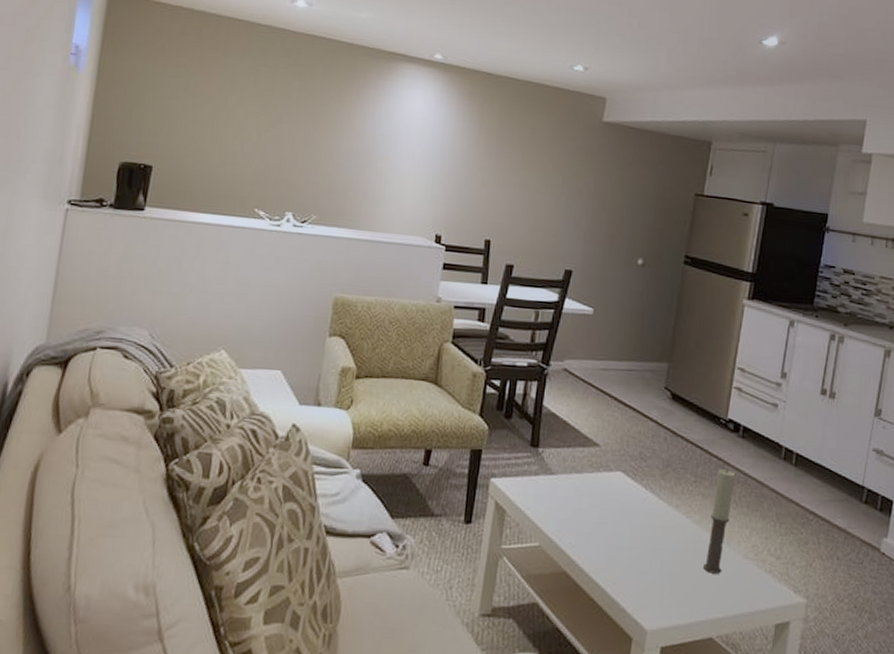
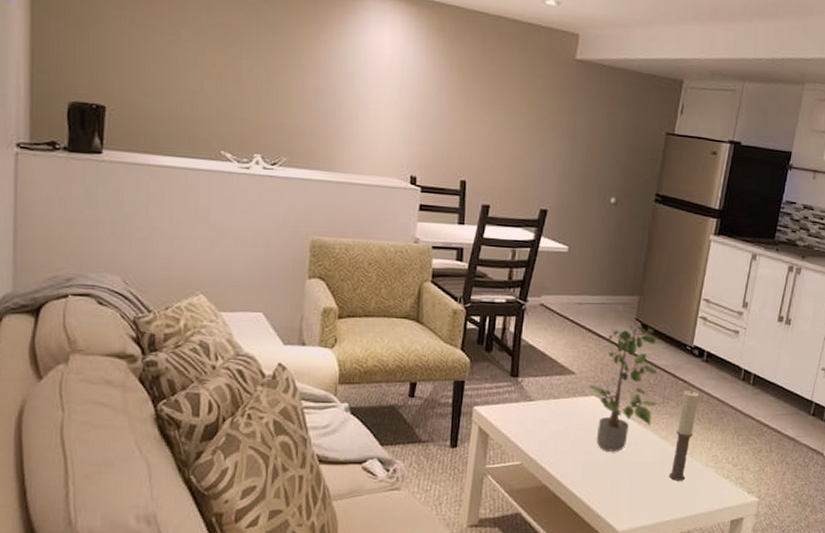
potted plant: none [614,394,690,536] -> present [589,325,659,452]

